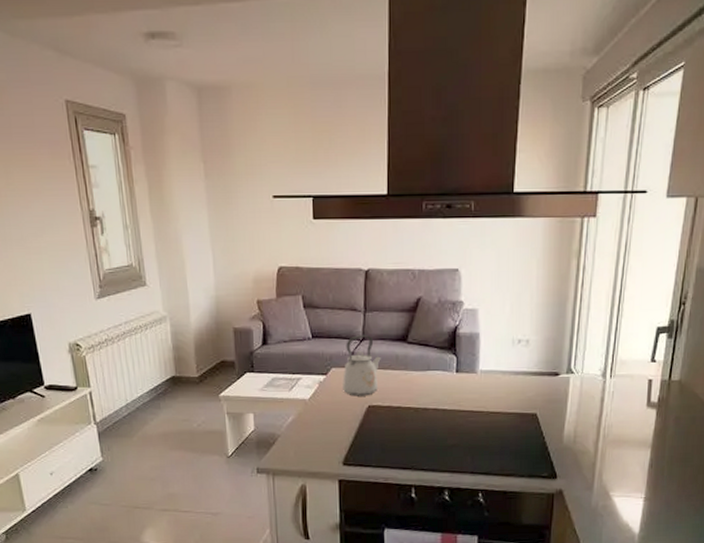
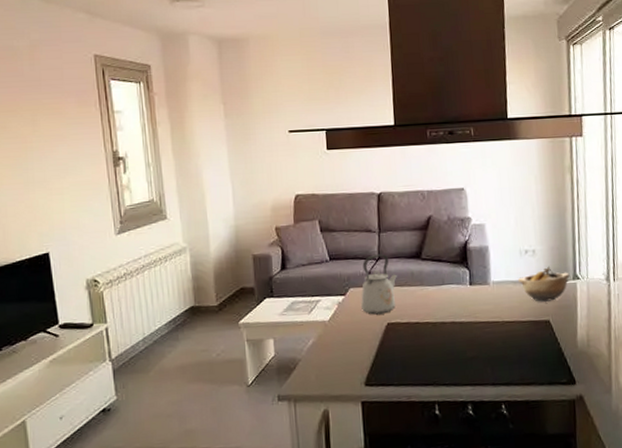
bowl: none [507,357,564,395] -> present [517,266,570,302]

